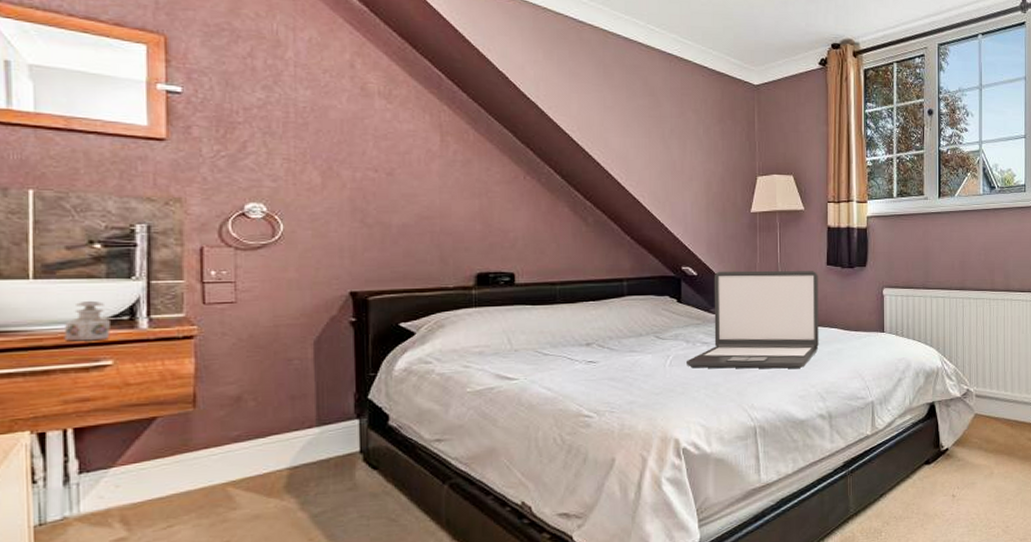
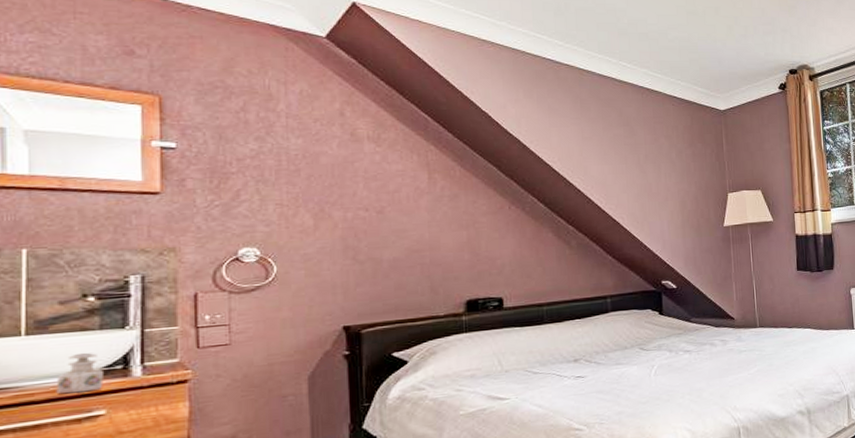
laptop: present [687,270,819,369] -> none [670,277,794,376]

